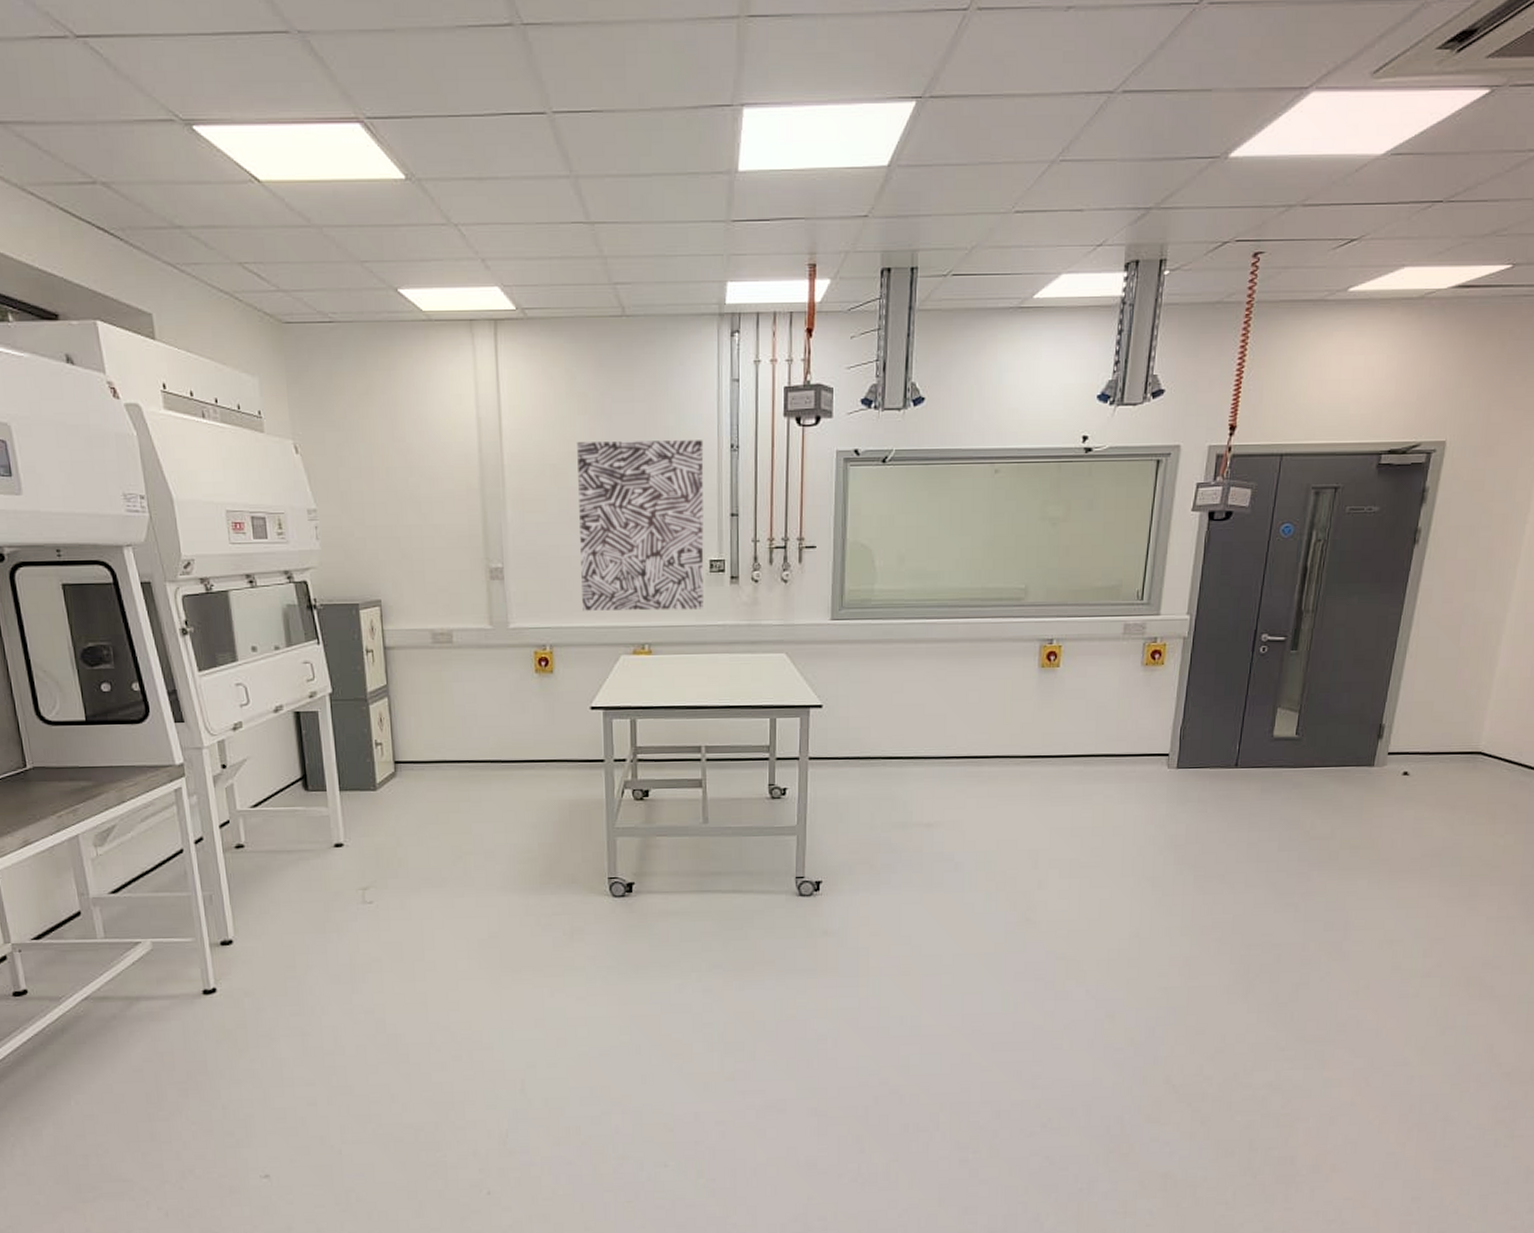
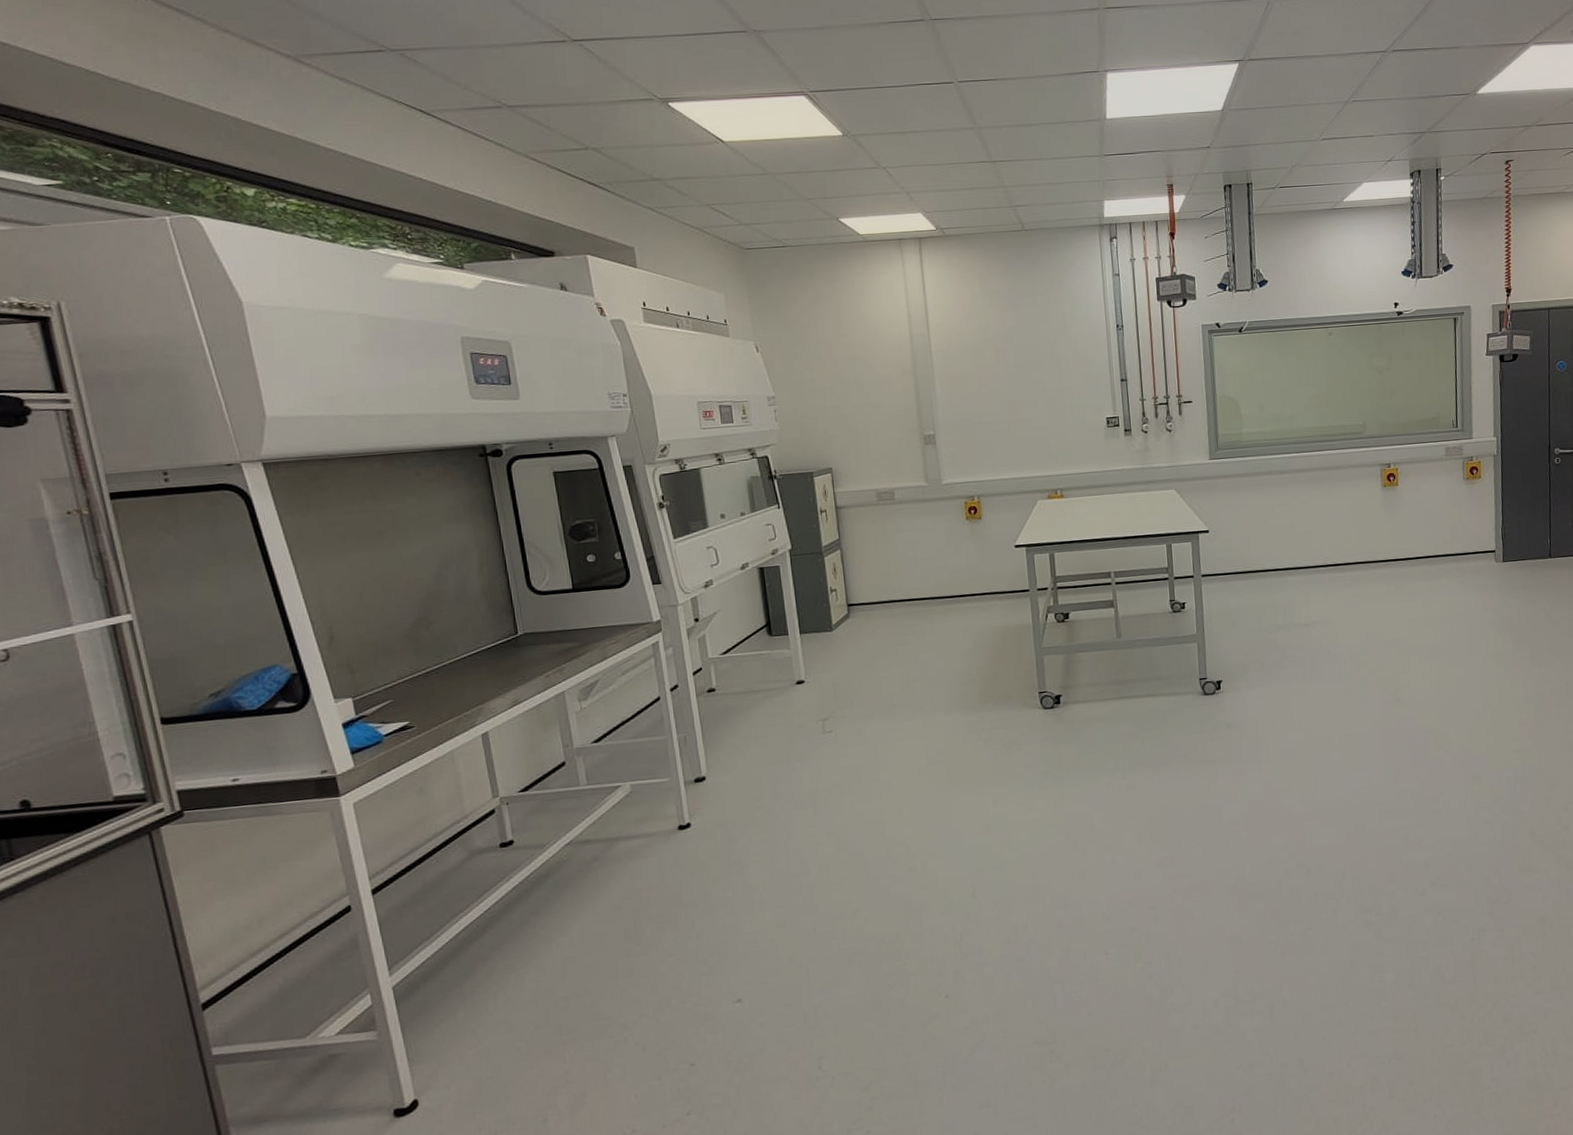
wall art: present [577,440,704,611] -> none [991,322,1104,466]

